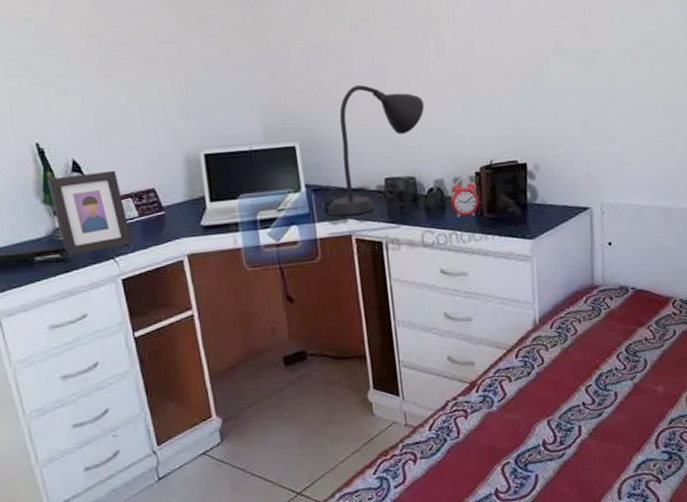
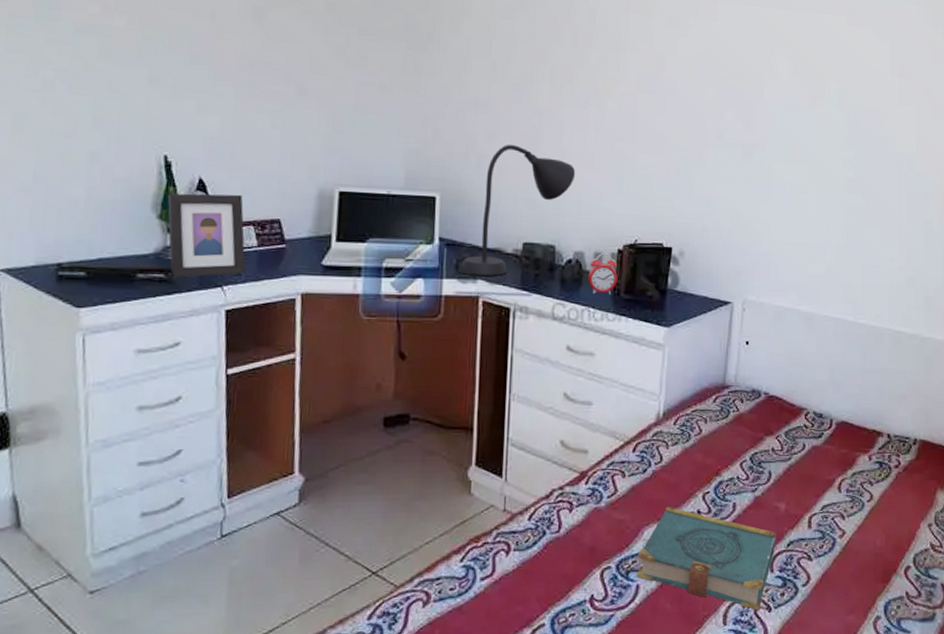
book: none [532,402,659,484] -> present [637,507,777,611]

